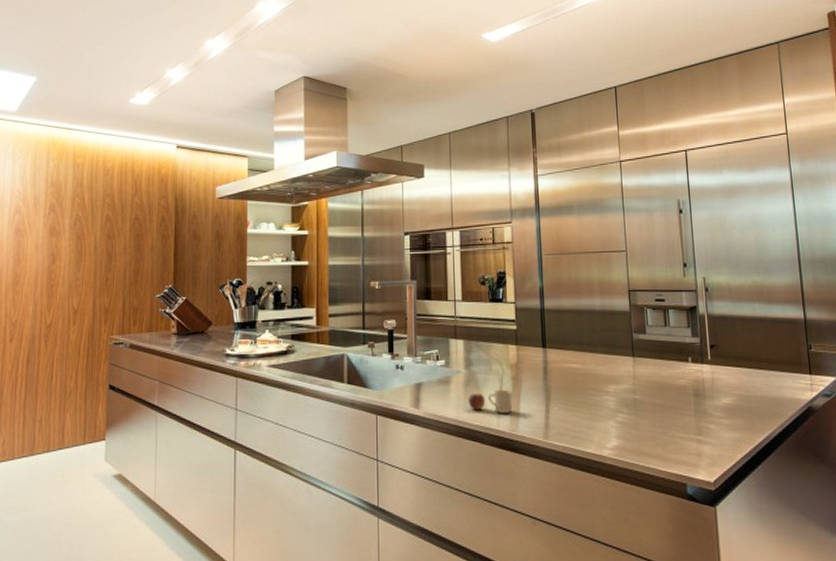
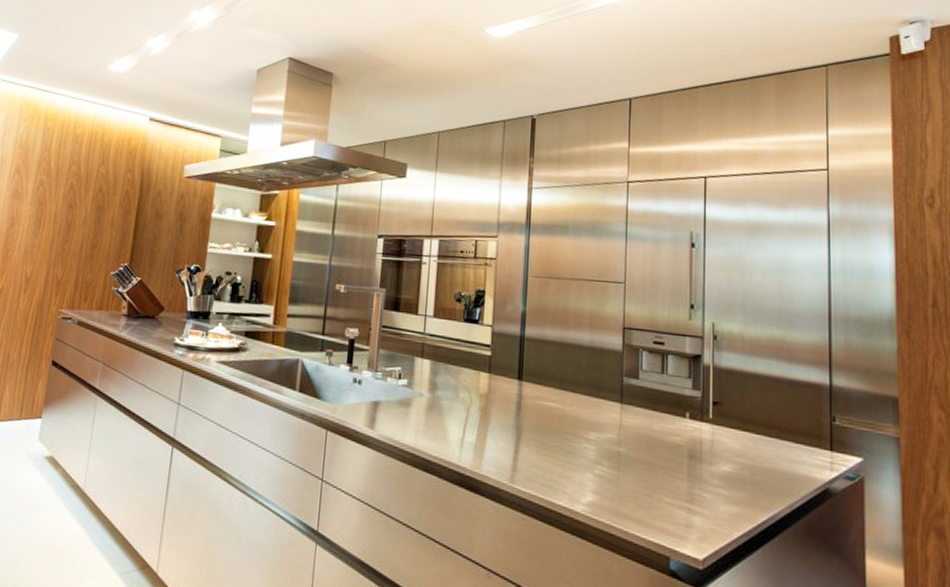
mug: present [468,389,513,413] -> none [428,420,479,448]

